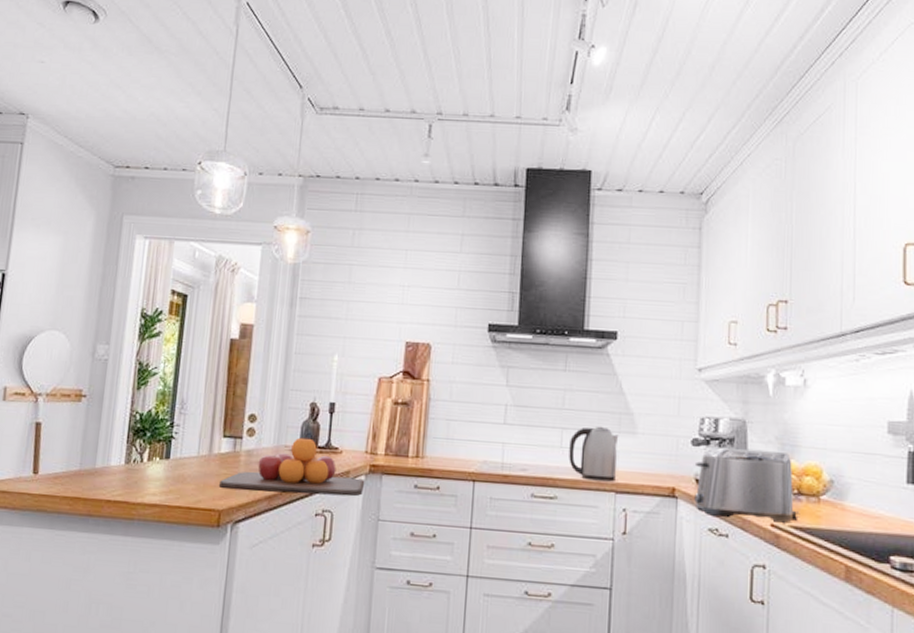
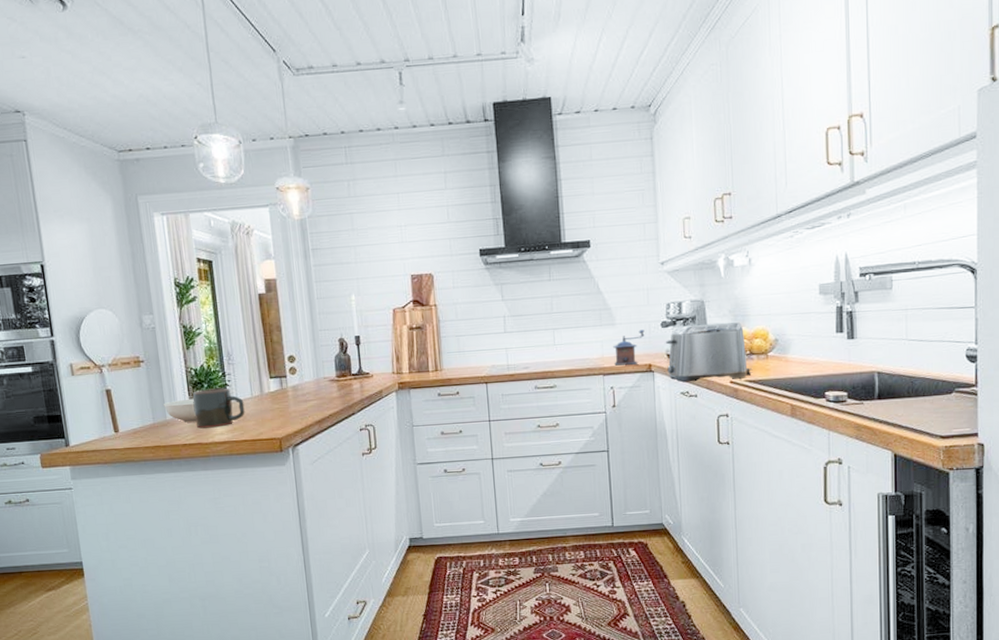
bowl: none [95,446,132,477] -> present [162,398,197,424]
mug: none [127,439,188,487] -> present [192,387,245,429]
chopping board: present [219,437,365,497] -> none [275,368,397,421]
kettle: present [569,426,619,482] -> none [561,322,603,369]
coffee grinder: none [630,444,671,485] -> present [613,329,645,366]

